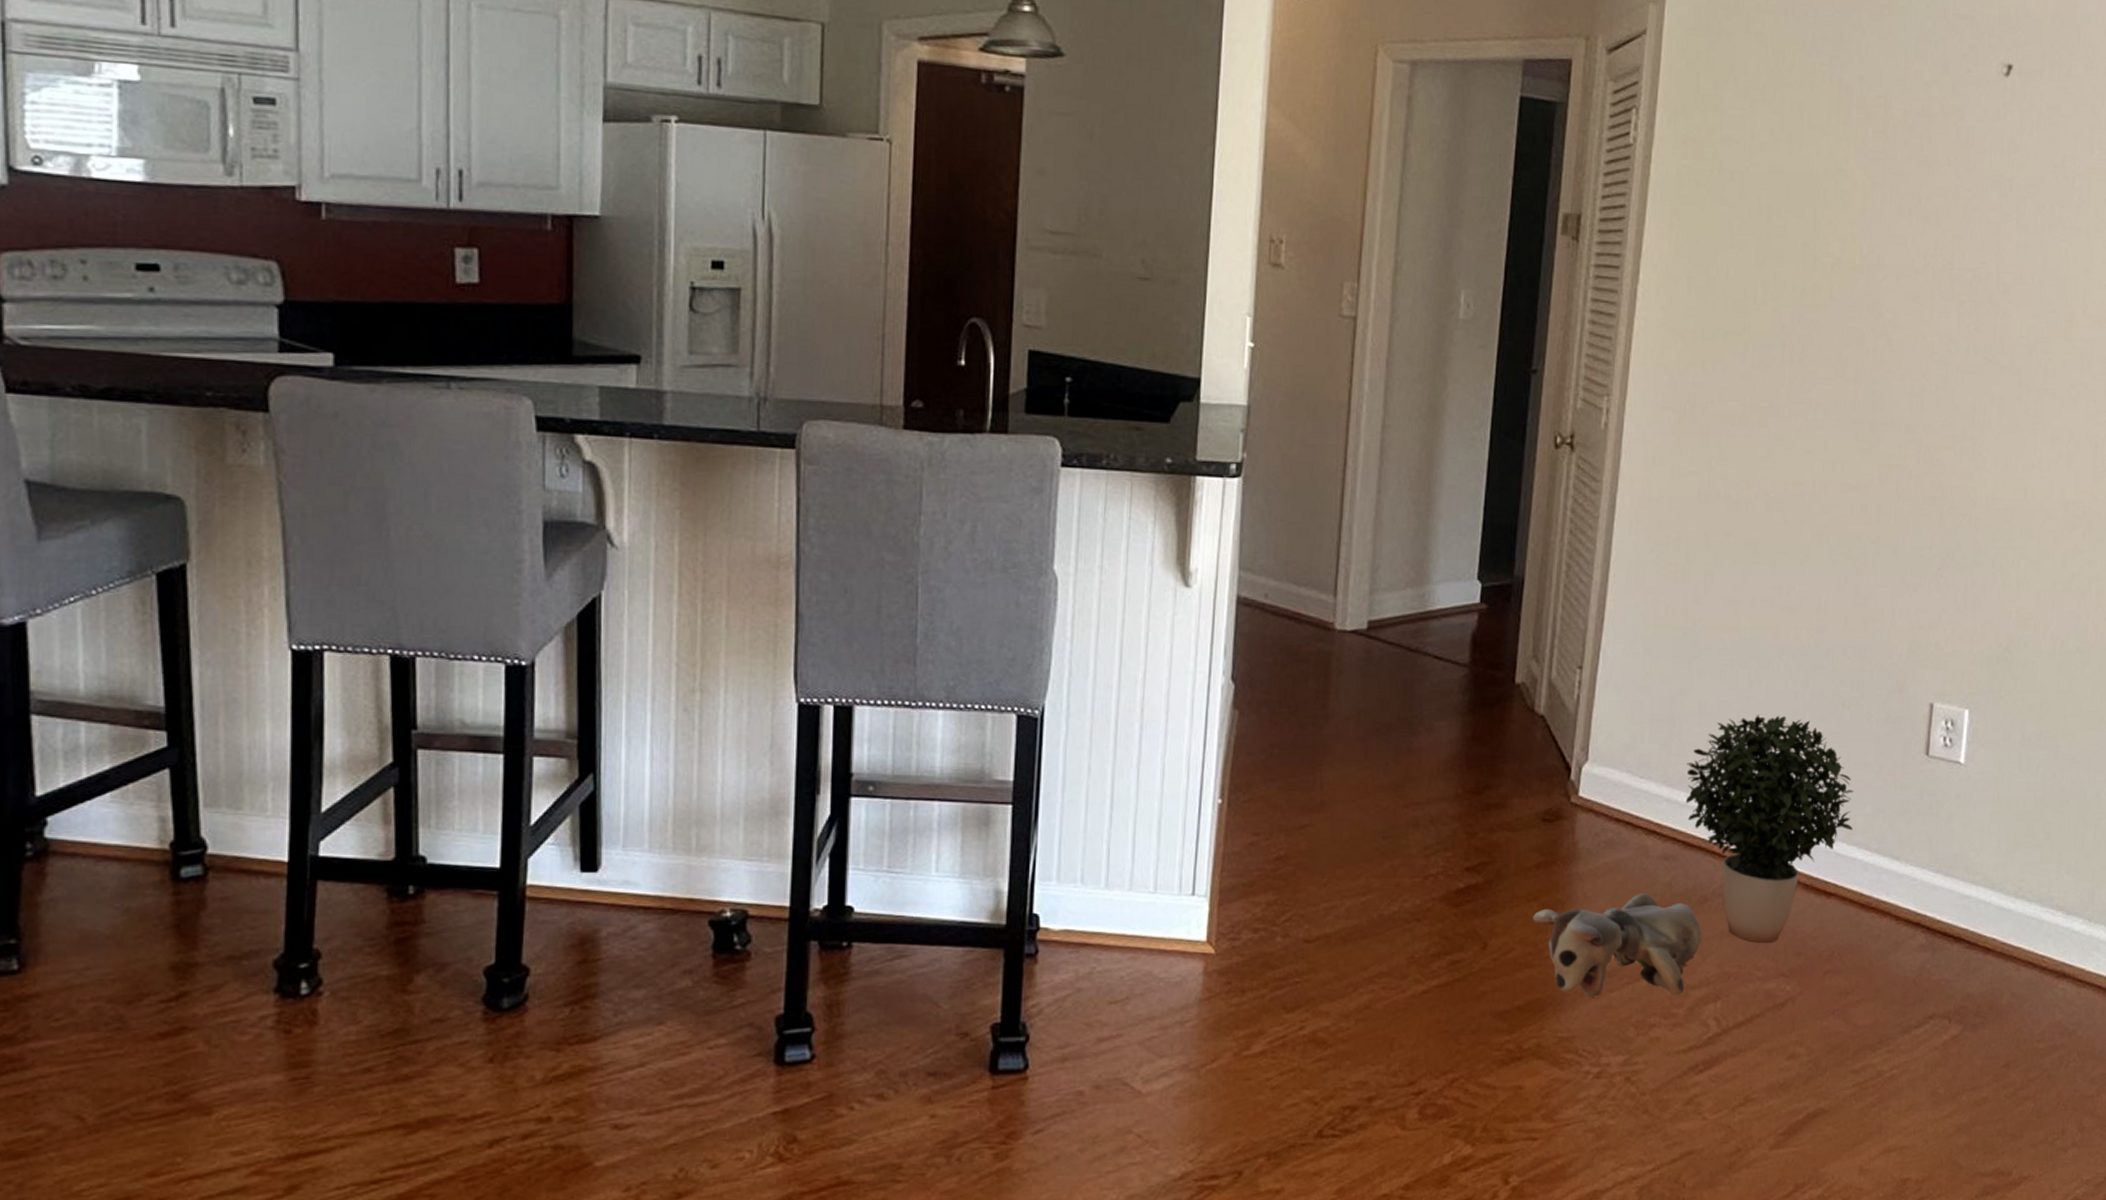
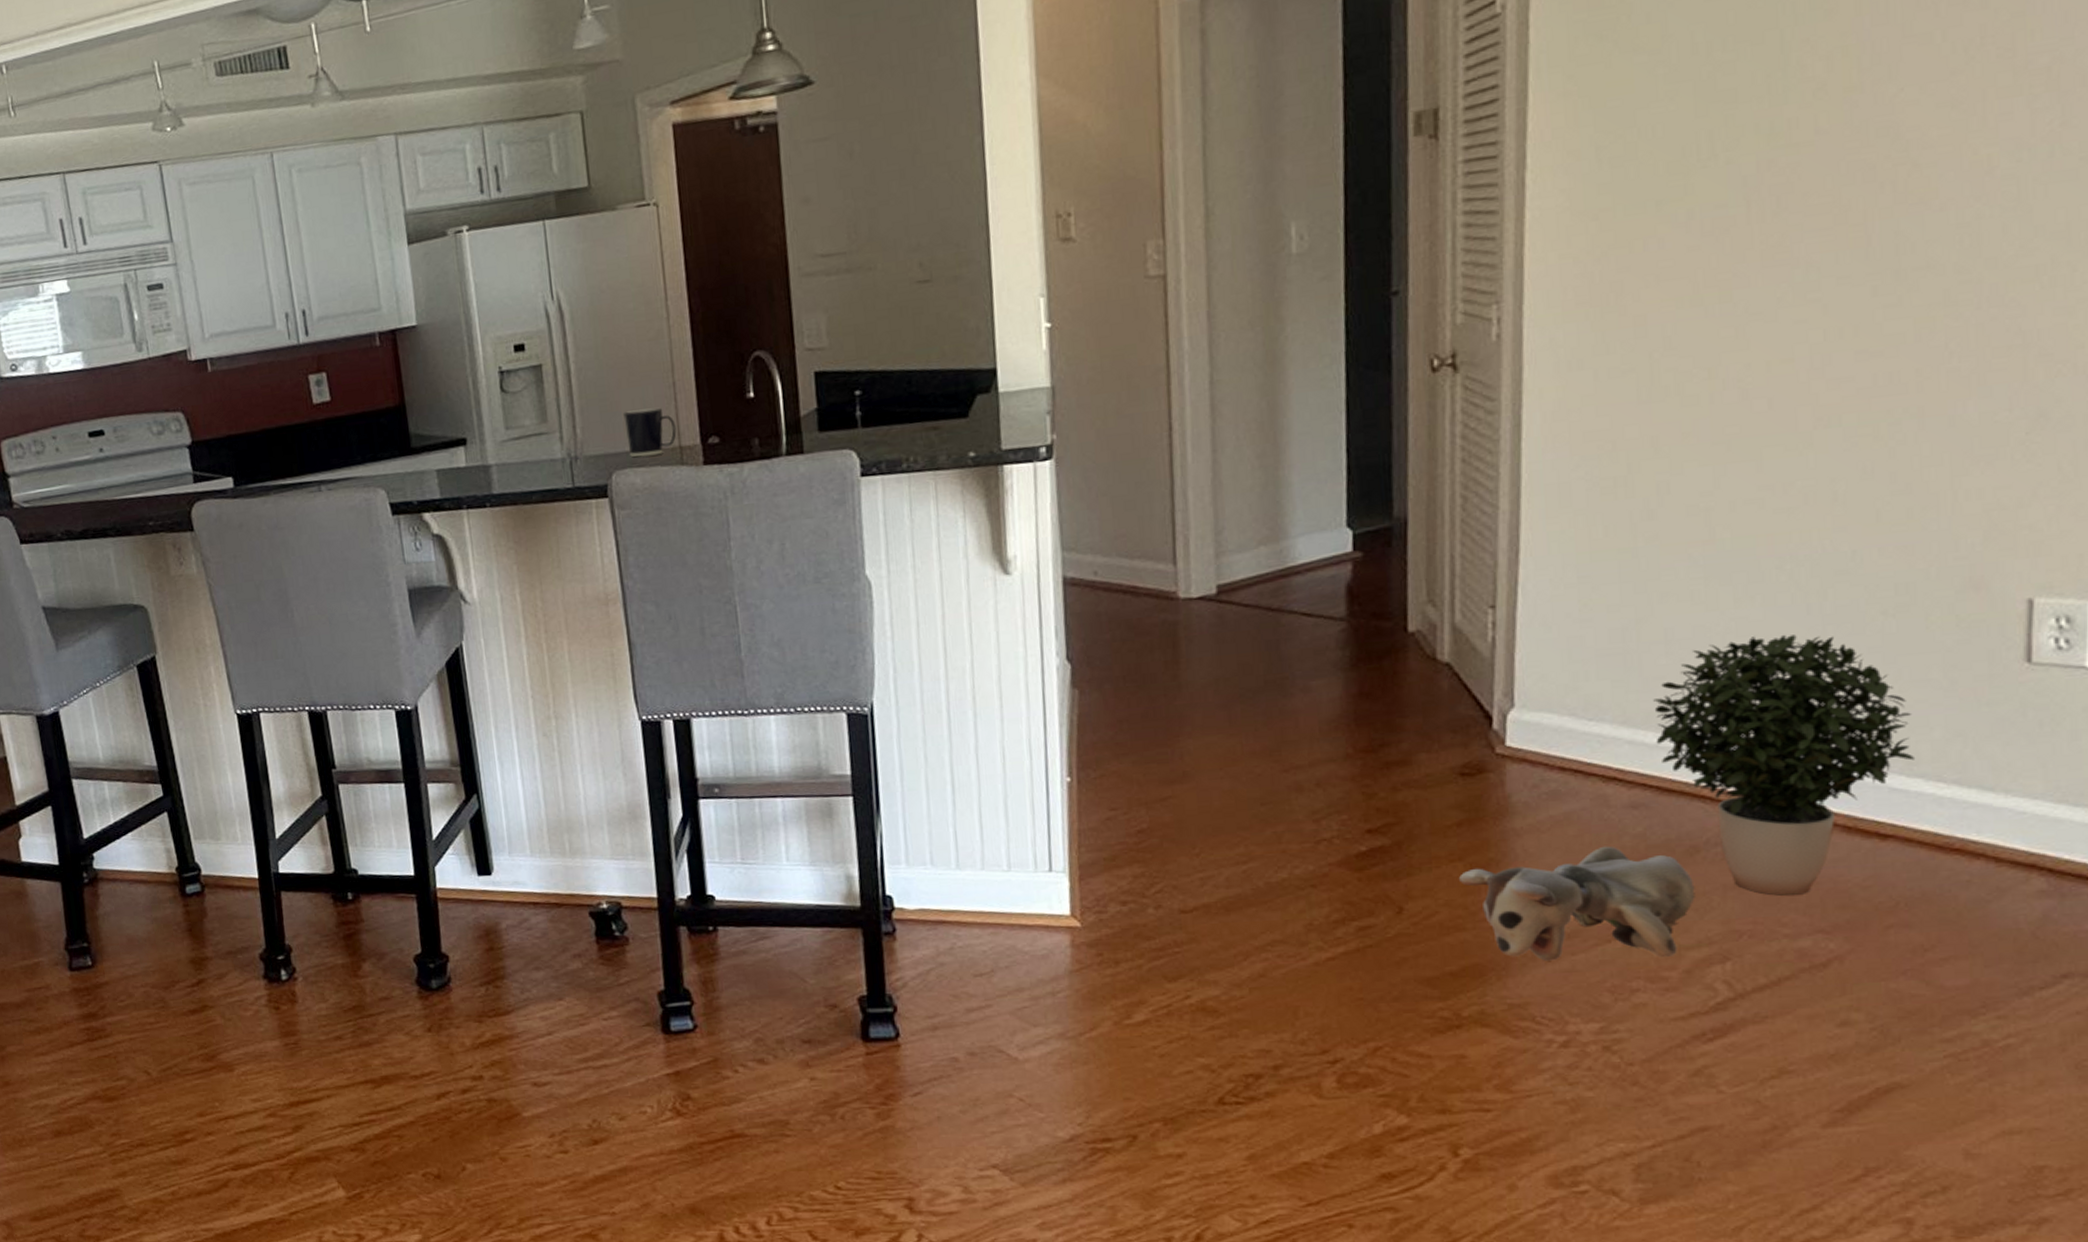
mug: none [824,357,880,410] -> present [623,407,677,458]

